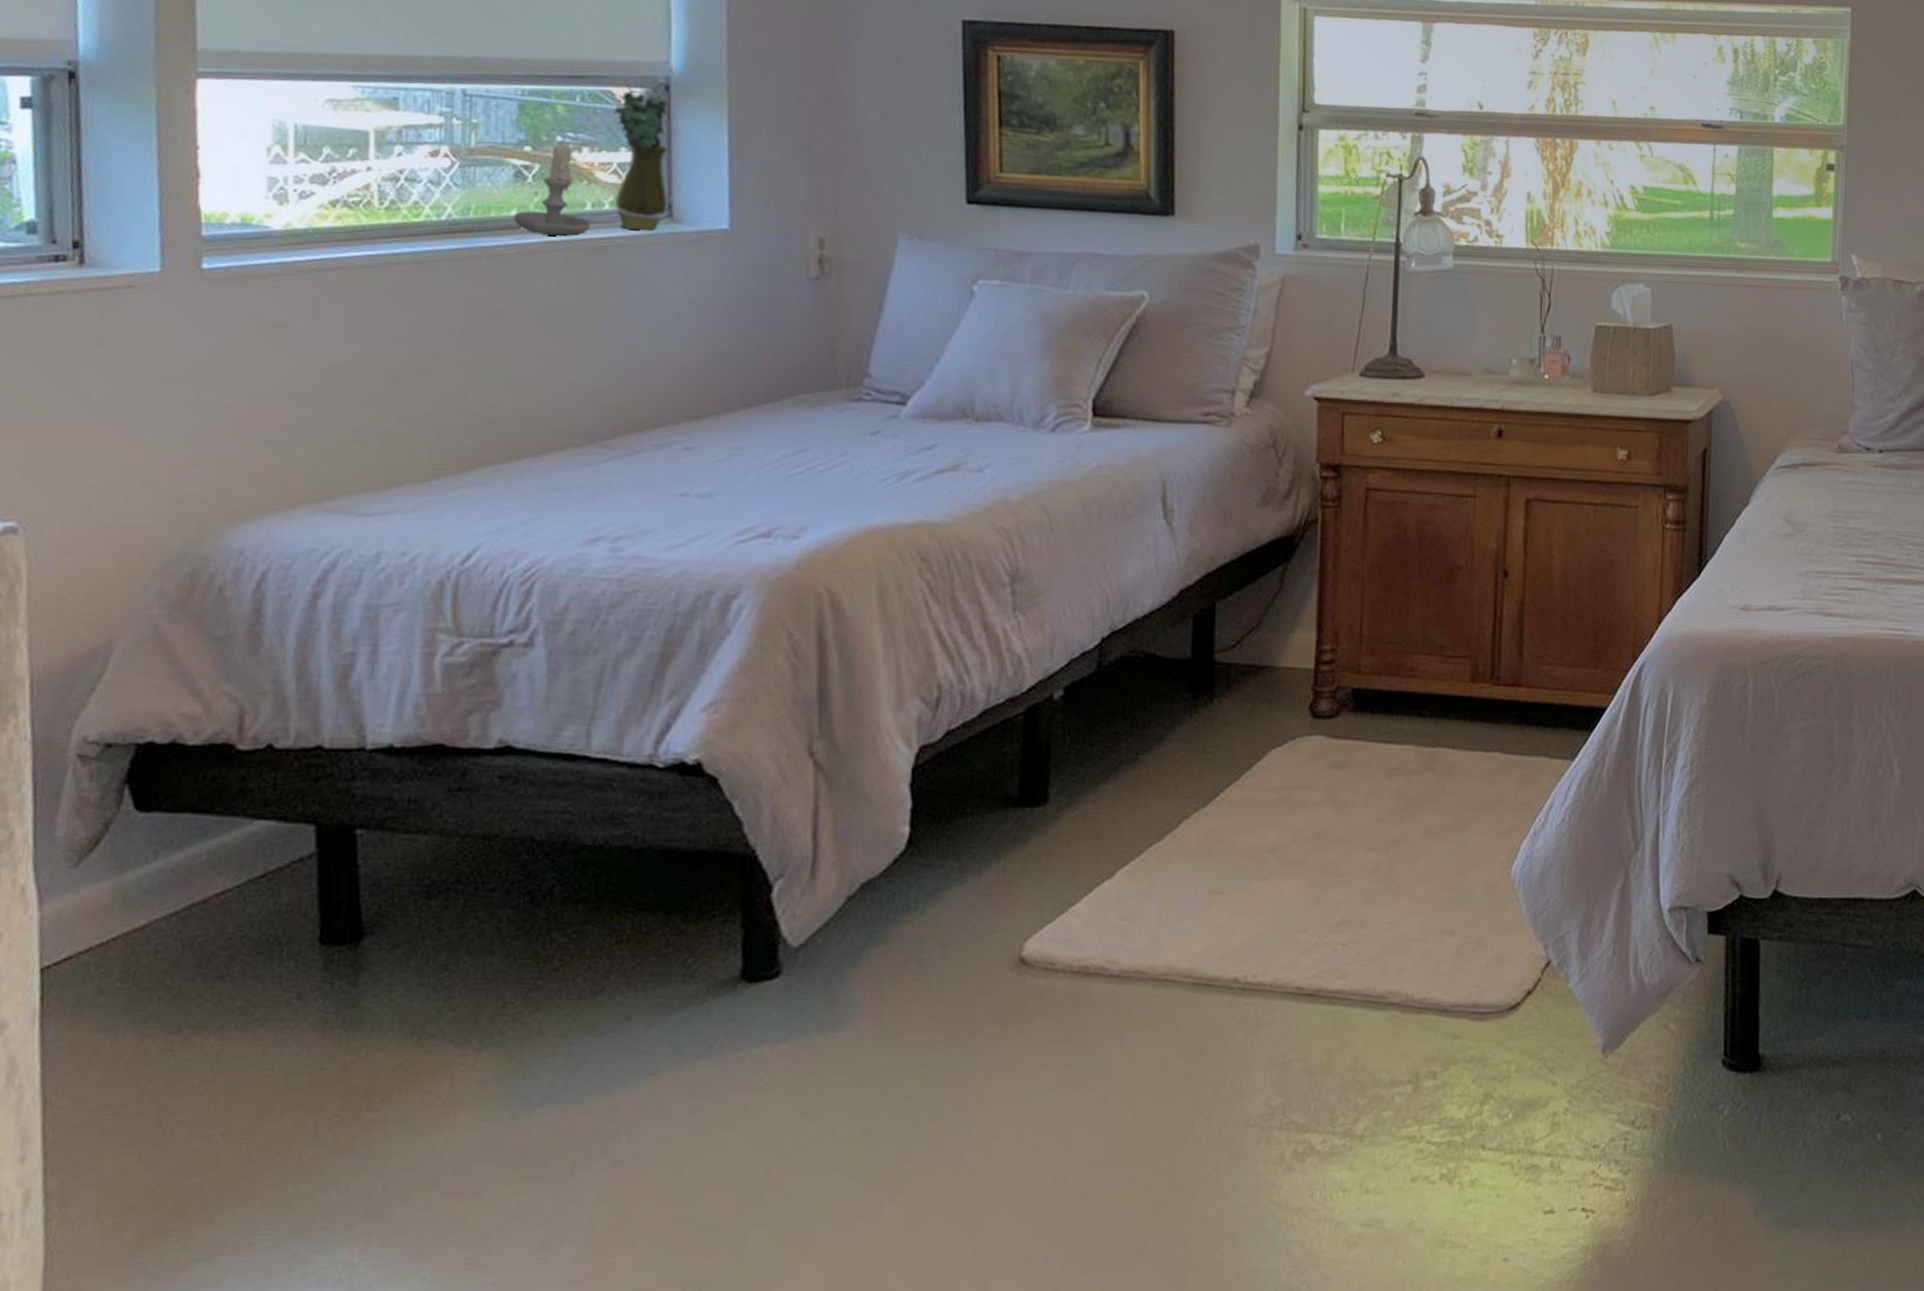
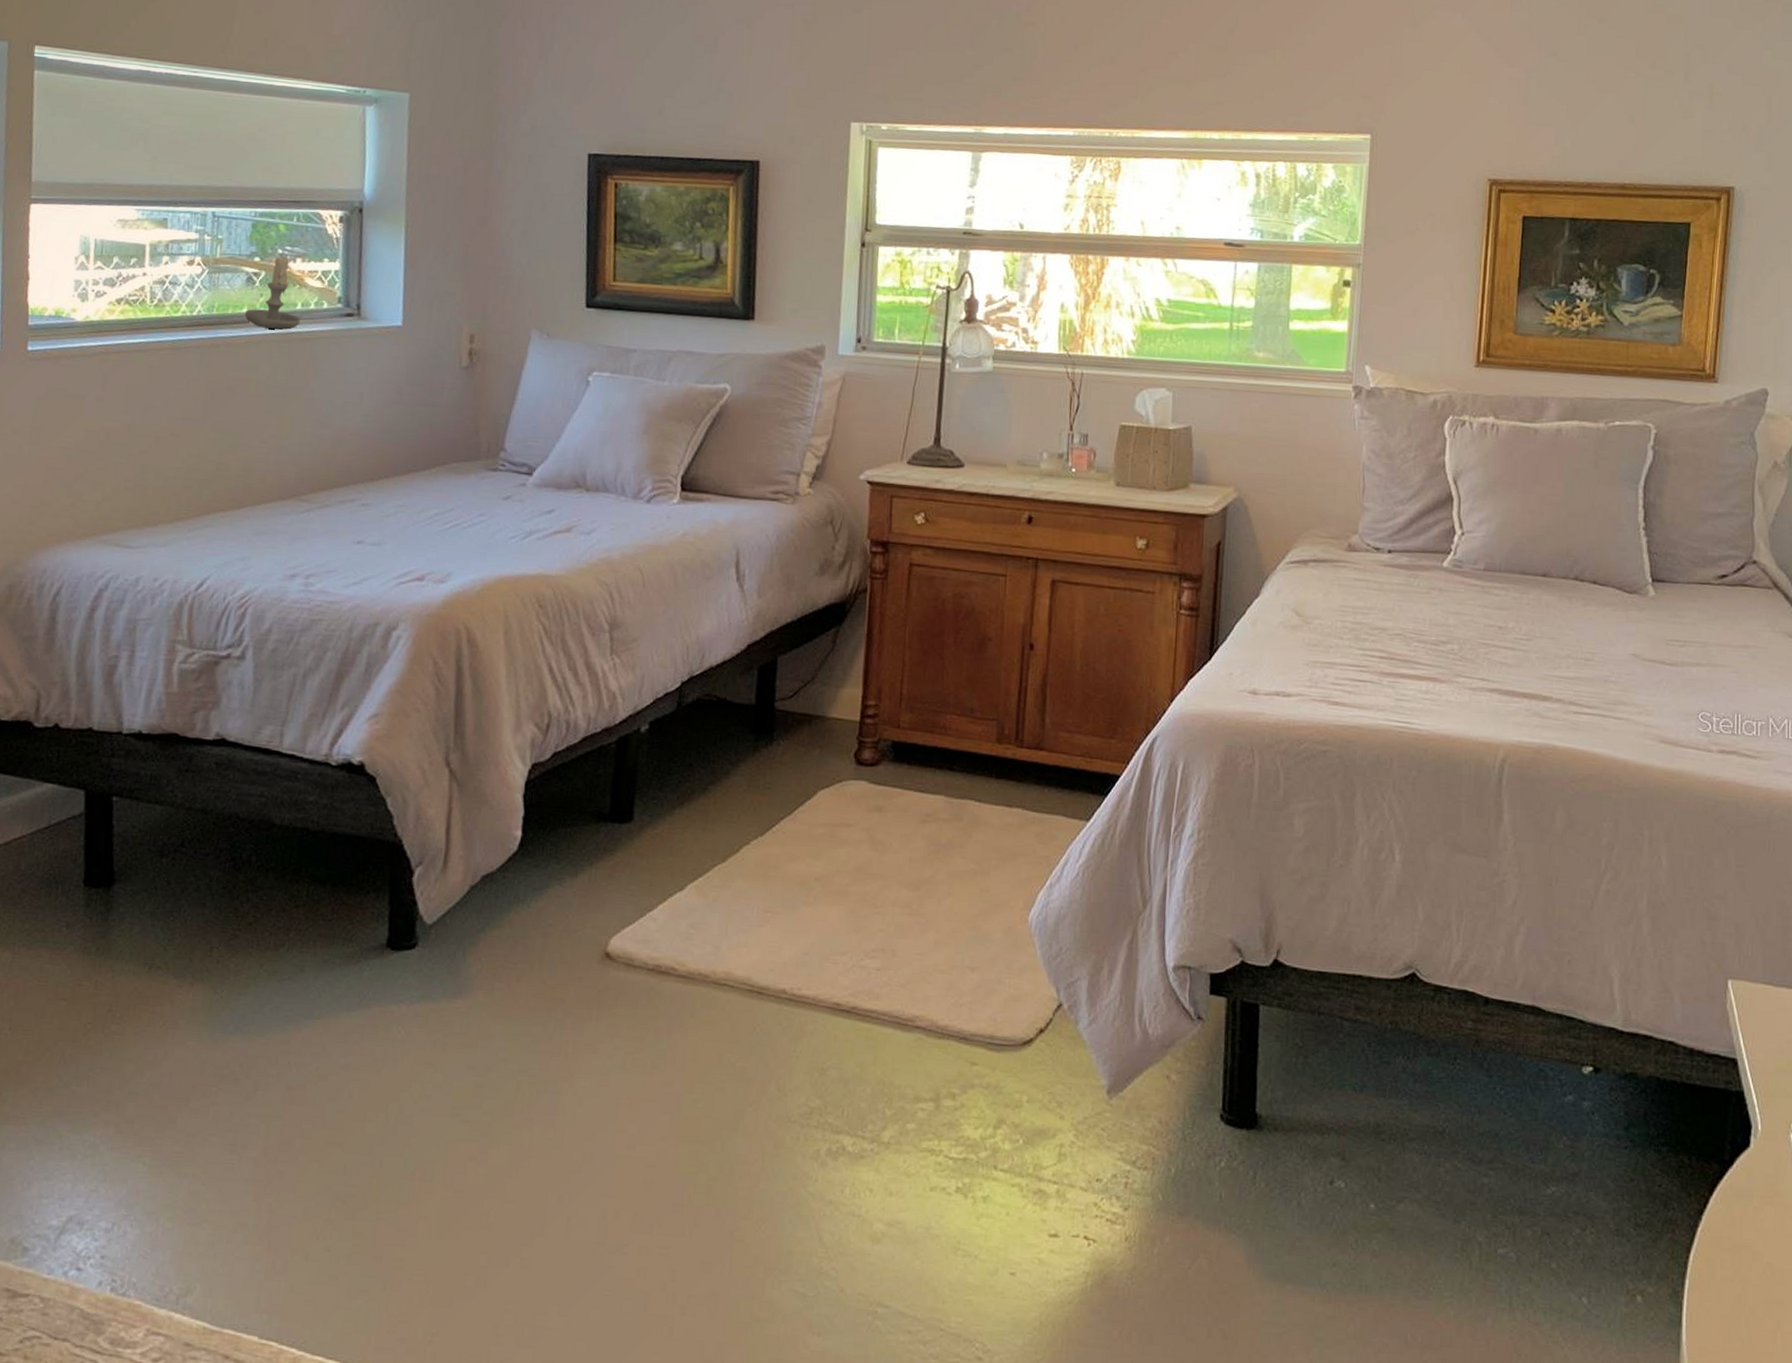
vase: present [613,84,670,232] -> none [318,207,361,327]

